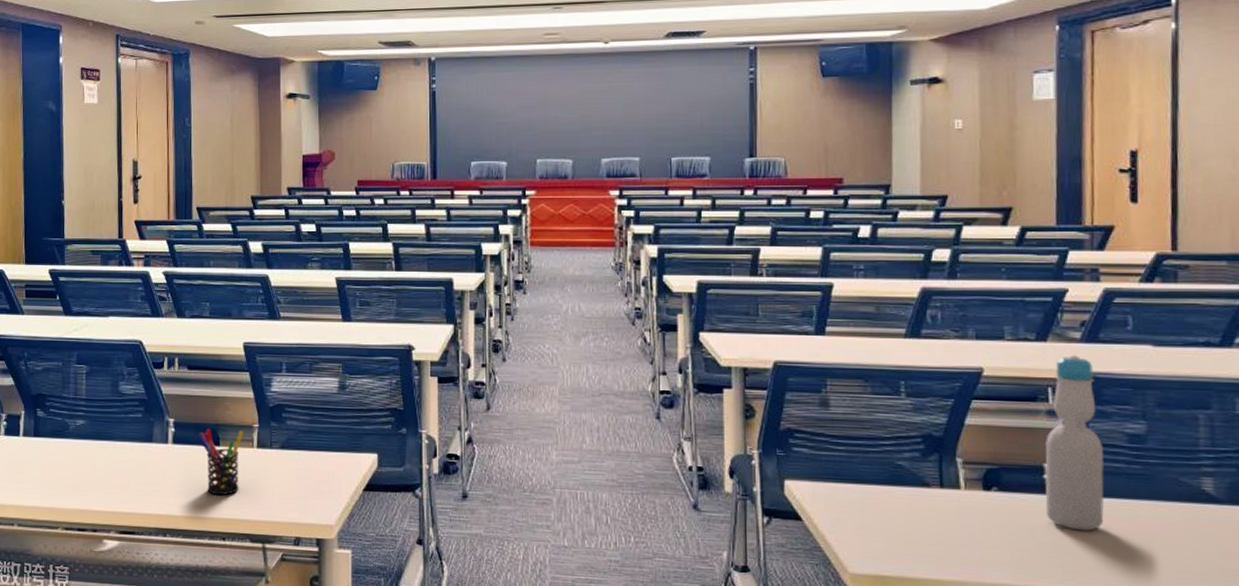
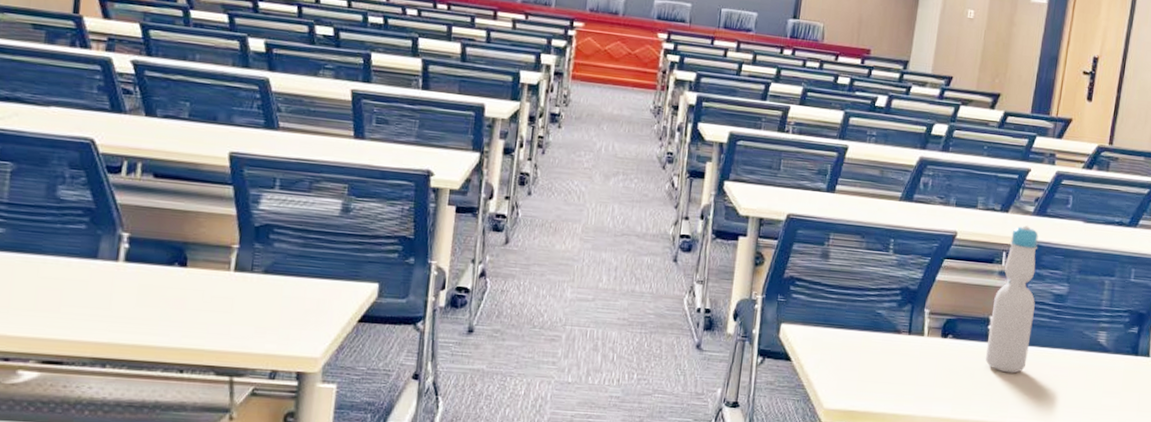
pen holder: present [199,428,244,496] -> none [160,246,220,323]

